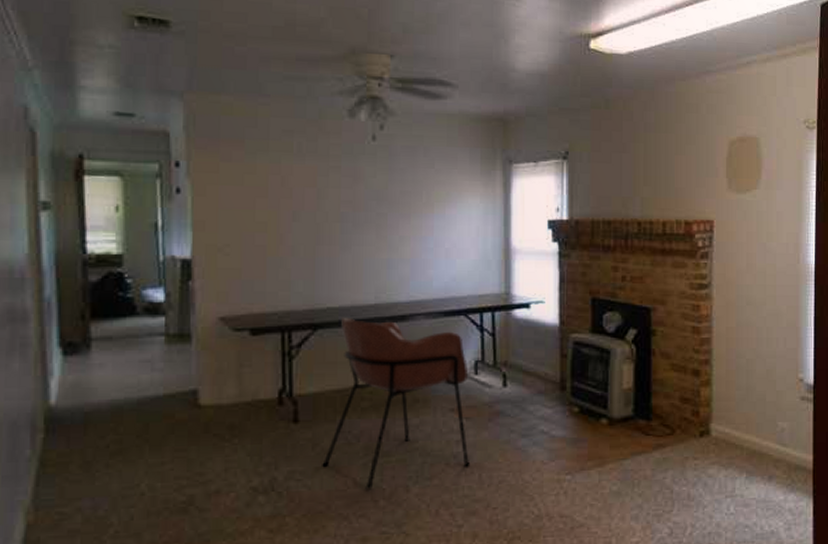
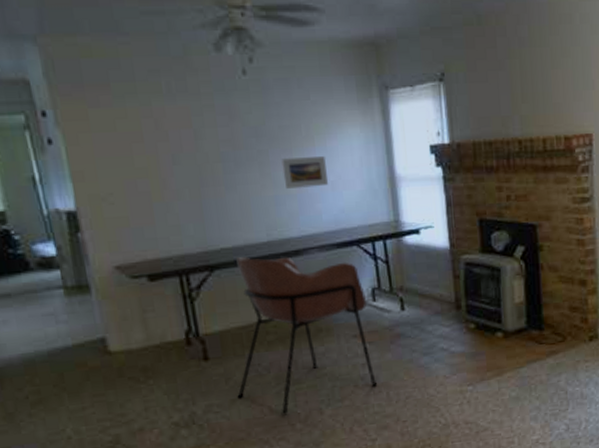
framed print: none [399,223,444,253] -> present [281,156,329,189]

